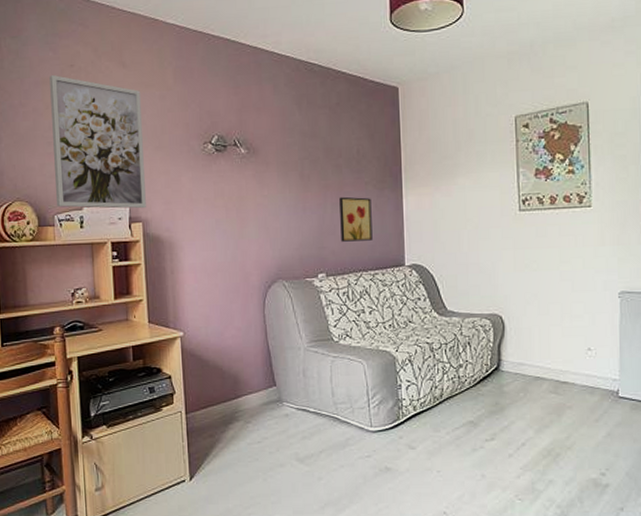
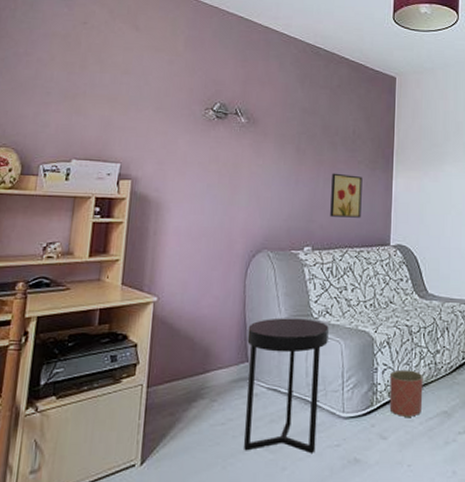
wall art: present [49,74,146,209] -> none [43,28,150,167]
side table: none [272,343,350,465] -> present [244,318,329,453]
planter: none [414,384,448,429] -> present [389,369,423,418]

